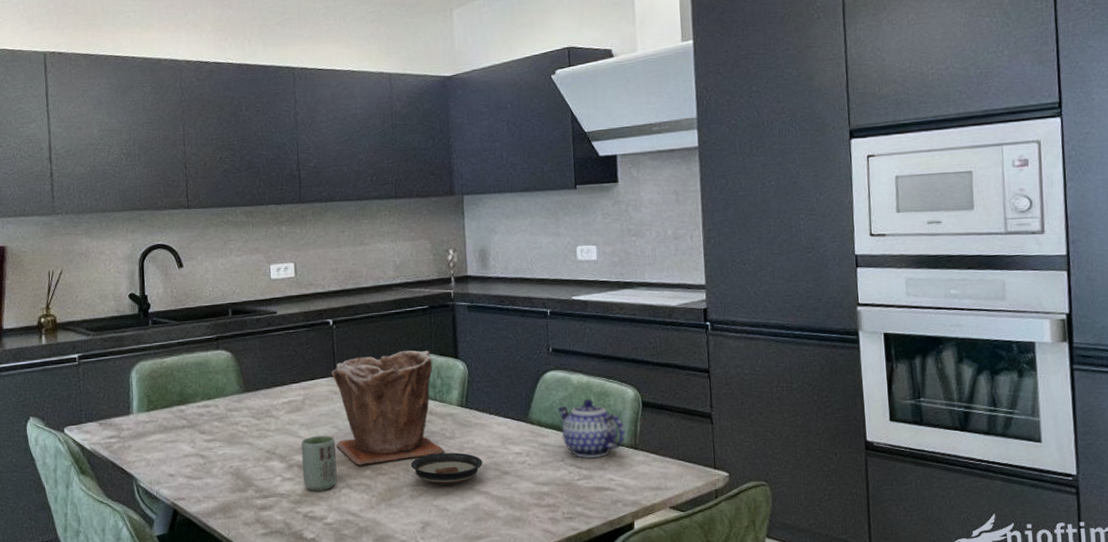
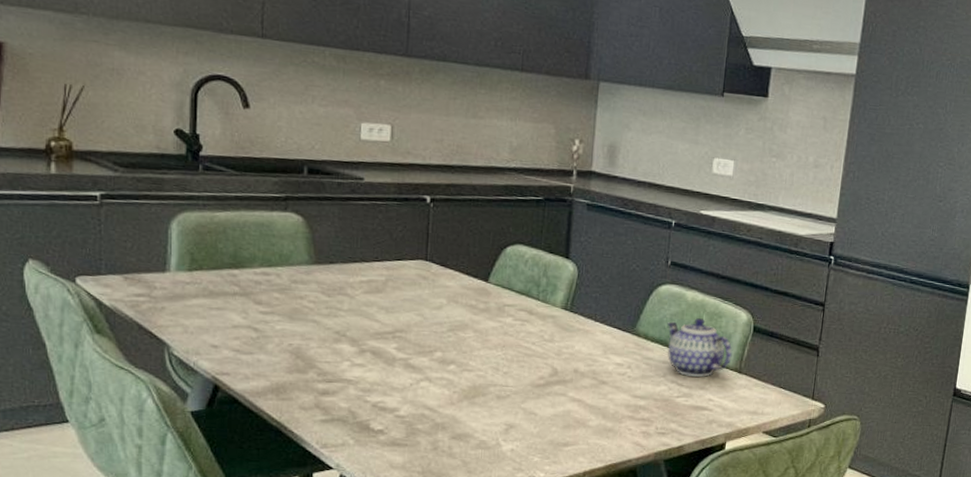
cup: present [301,435,337,491] -> none [376,321,418,382]
plant pot: present [330,350,445,465] -> none [419,241,541,359]
saucer: present [411,452,483,485] -> none [501,355,580,389]

